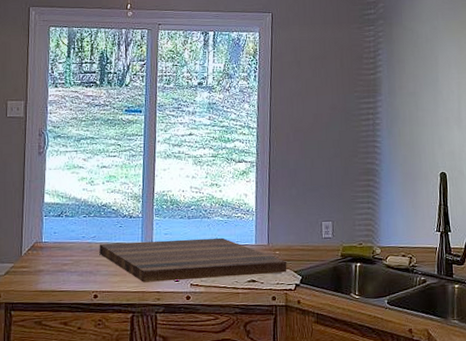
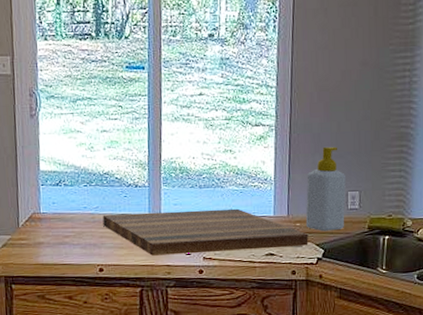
soap bottle: none [284,180,320,259] -> present [305,146,347,231]

